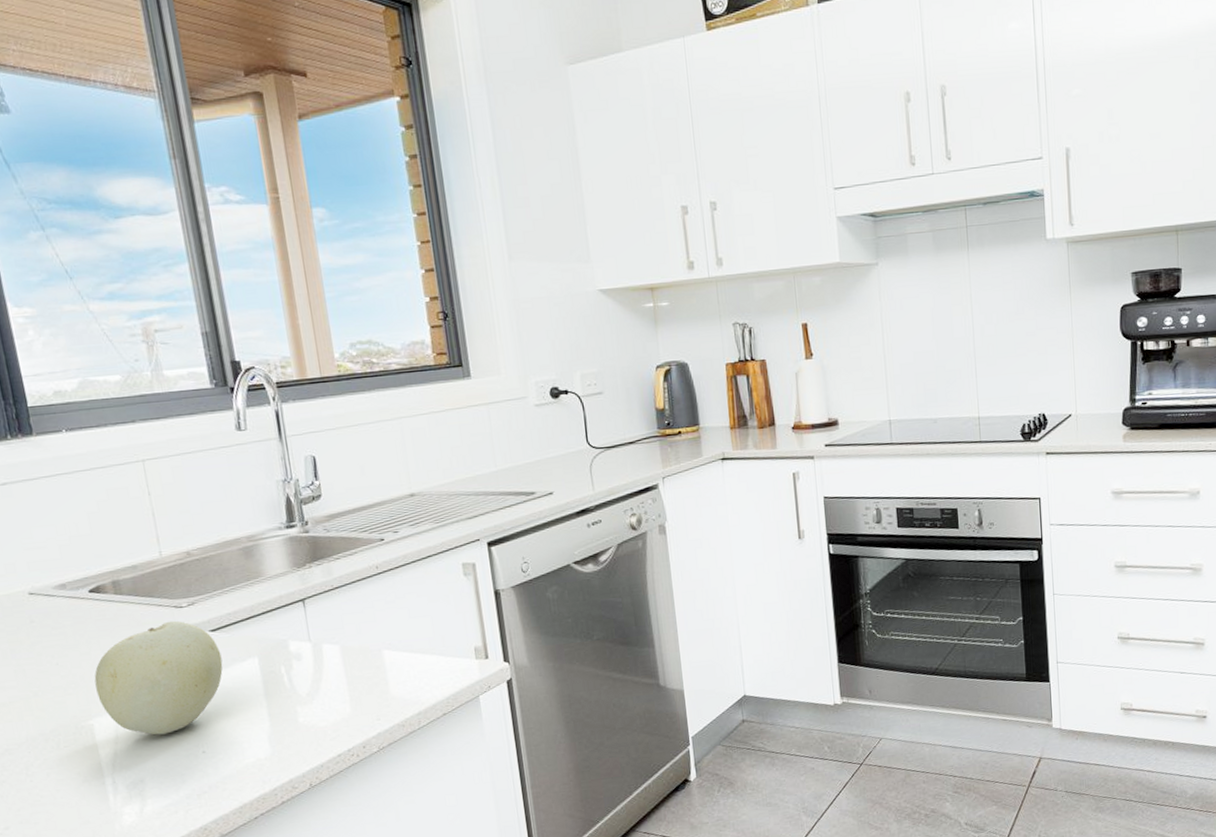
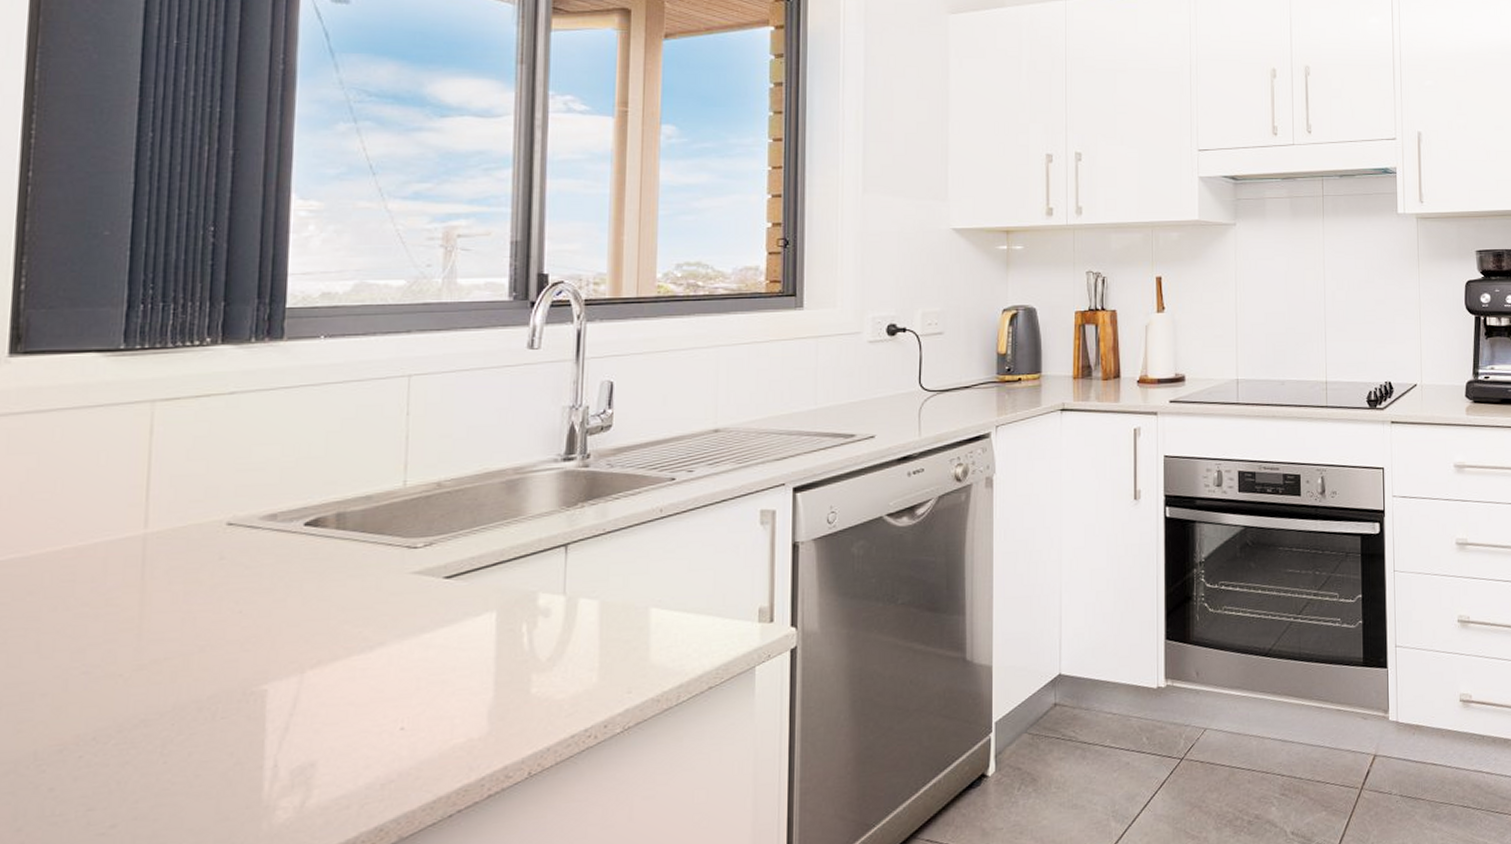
fruit: present [94,620,223,735] -> none [282,563,452,706]

